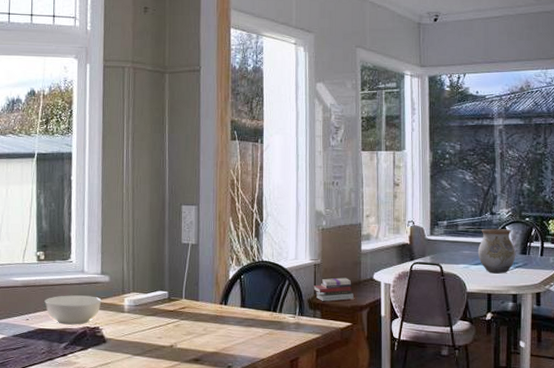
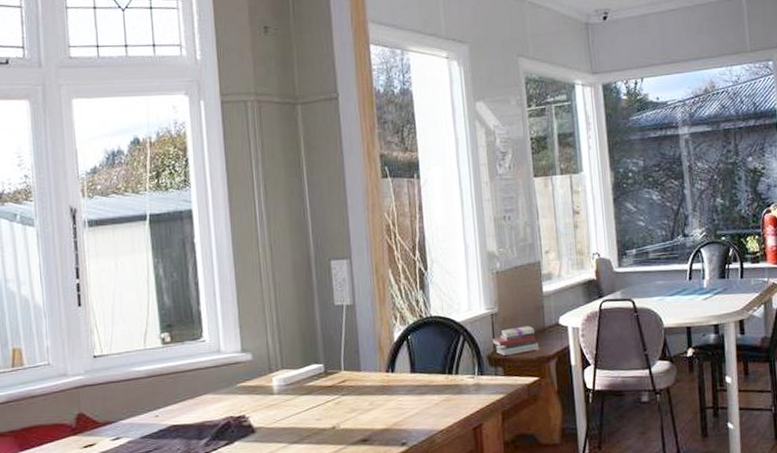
bowl: present [44,295,102,325] -> none [176,379,246,417]
vase: present [477,228,516,274] -> none [672,251,714,304]

